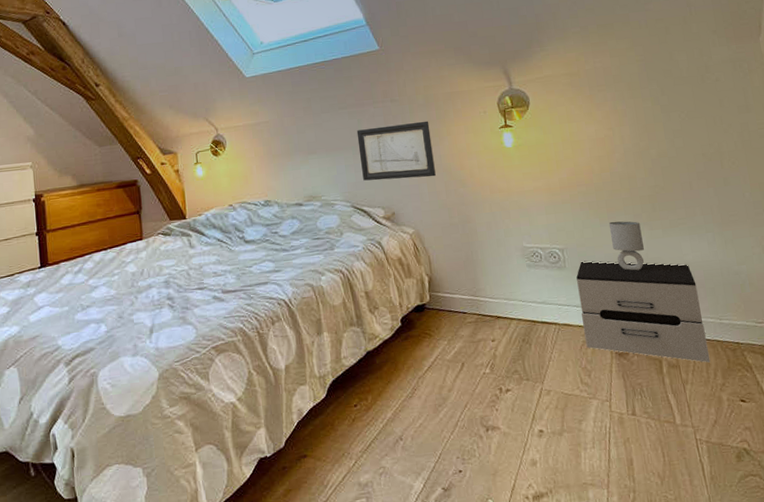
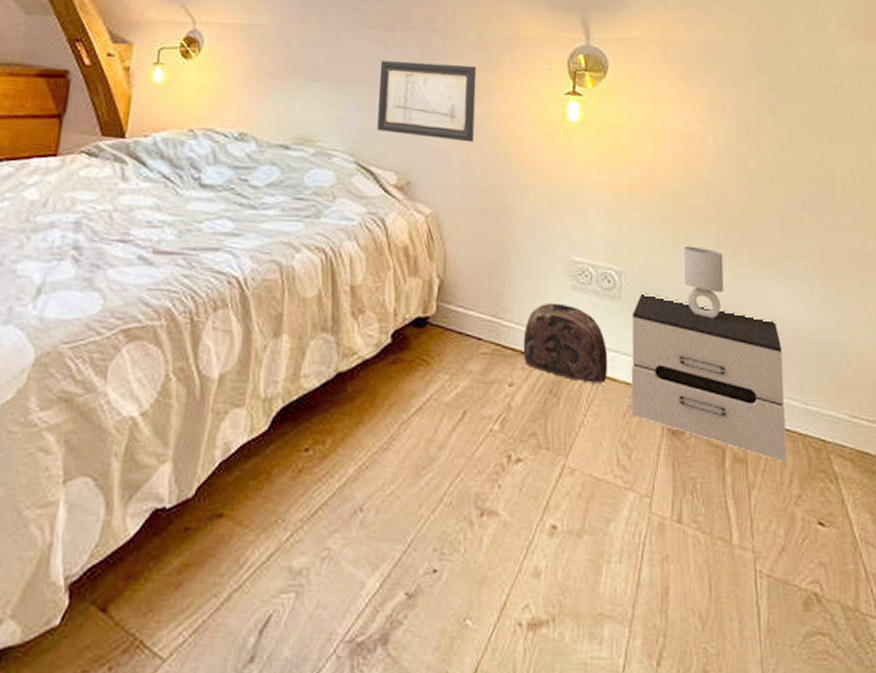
bag: none [496,278,564,331] -> present [523,302,608,384]

